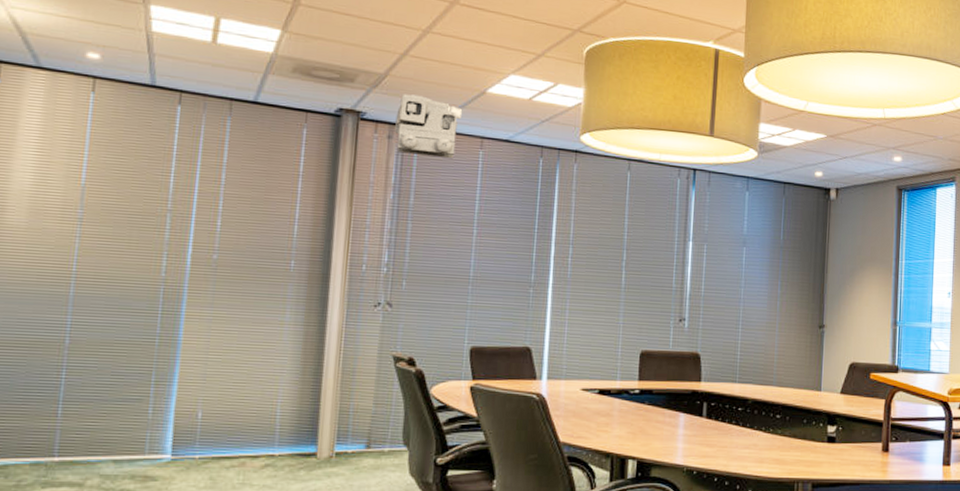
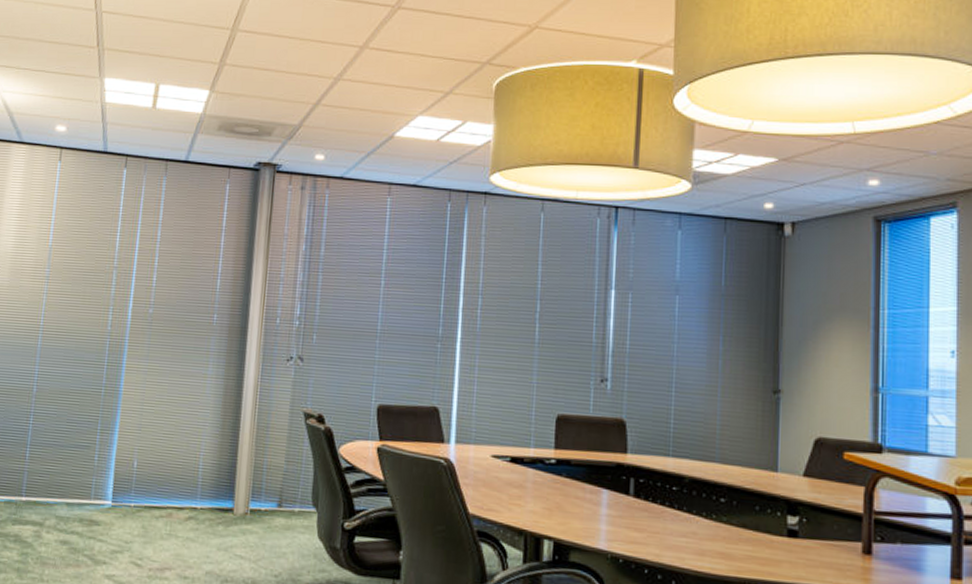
total station: present [395,94,463,159] -> none [307,144,372,208]

